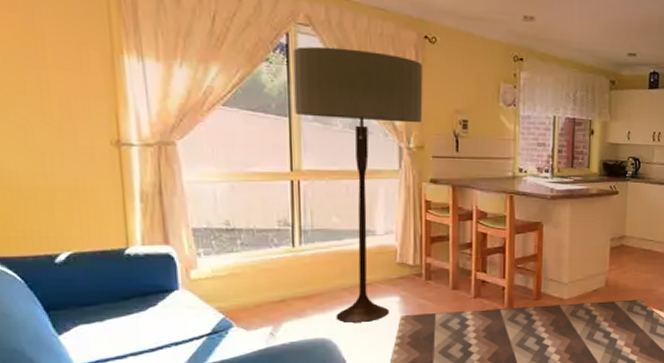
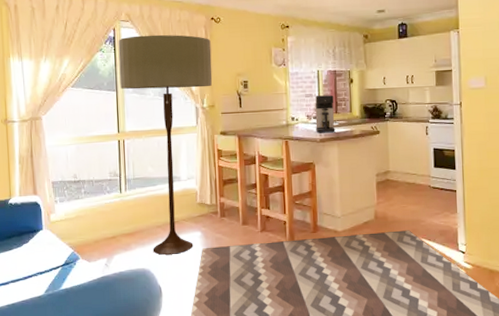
coffee maker: none [547,146,571,190] -> present [315,95,335,133]

